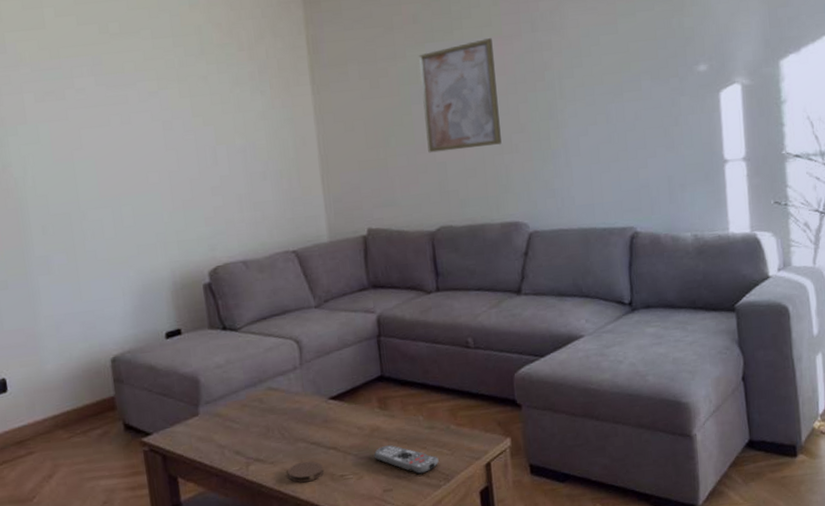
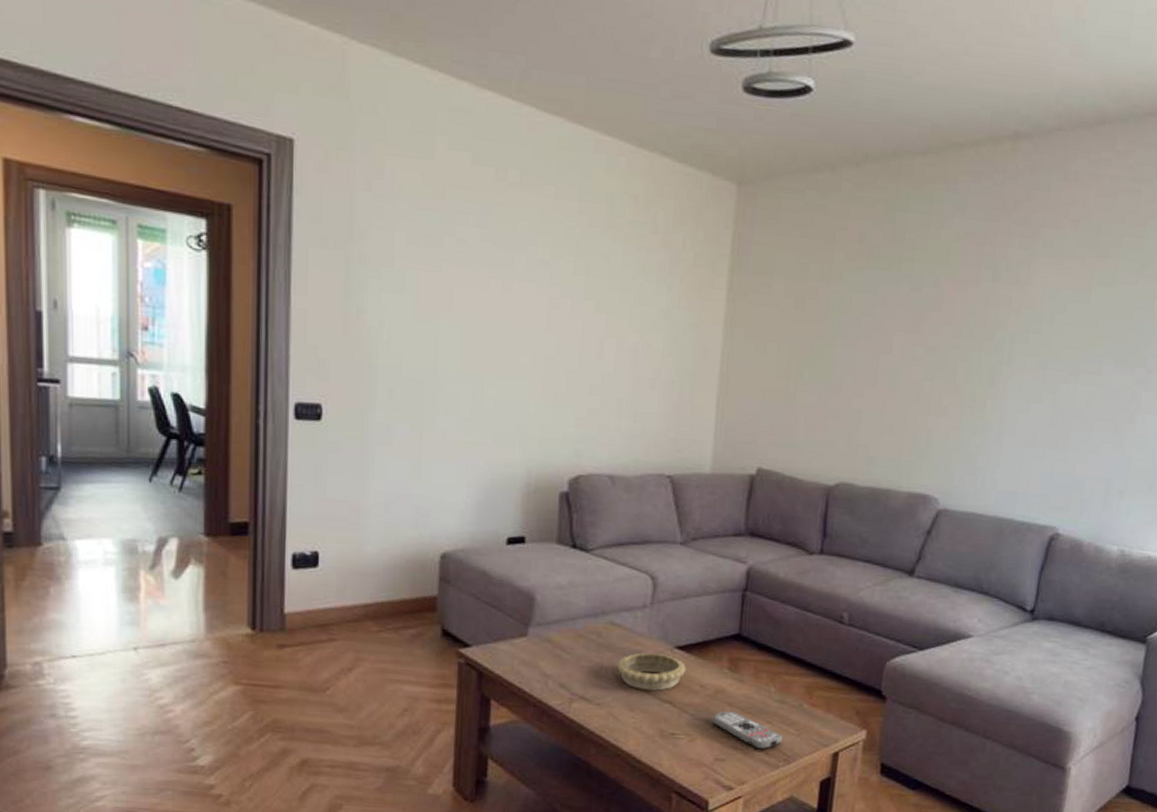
decorative bowl: none [281,407,343,442] -> present [617,653,687,691]
coaster: present [288,460,324,483] -> none [613,709,654,733]
wall art: present [419,38,502,153] -> none [844,278,945,404]

